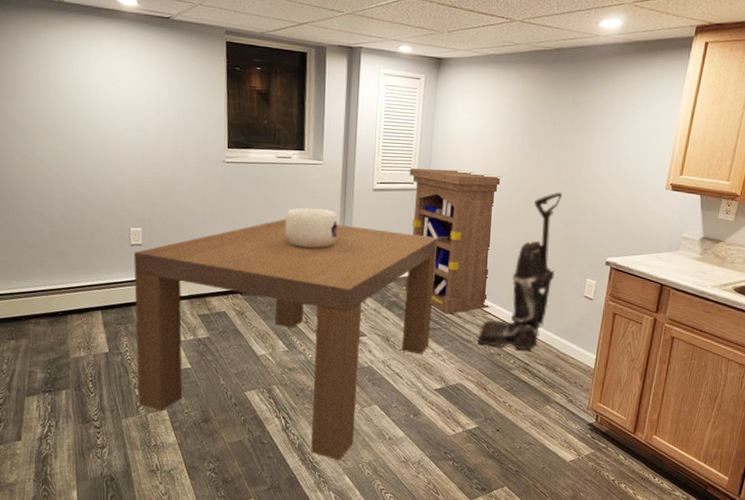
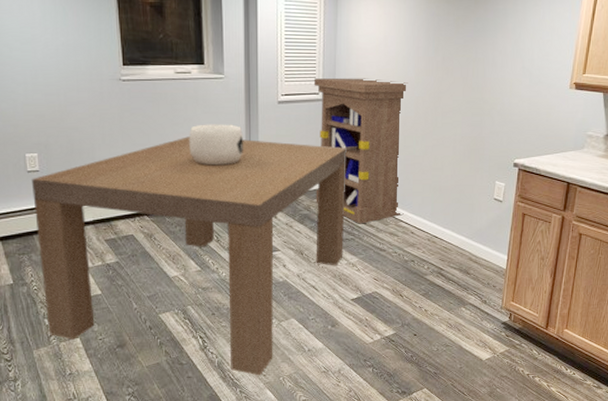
vacuum cleaner: present [478,192,563,351] -> none [391,96,469,256]

